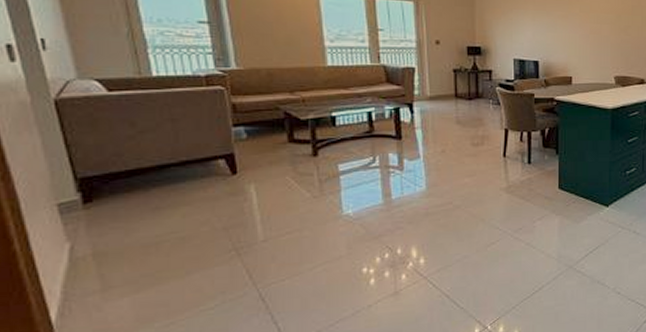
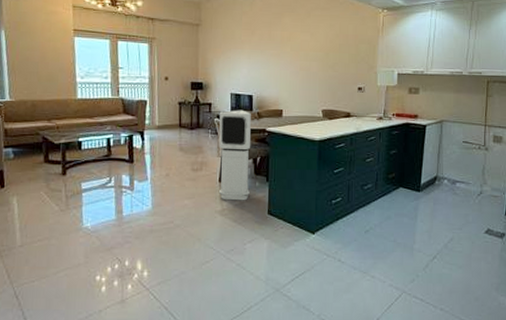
air purifier: none [502,77,538,176] -> present [219,109,251,201]

